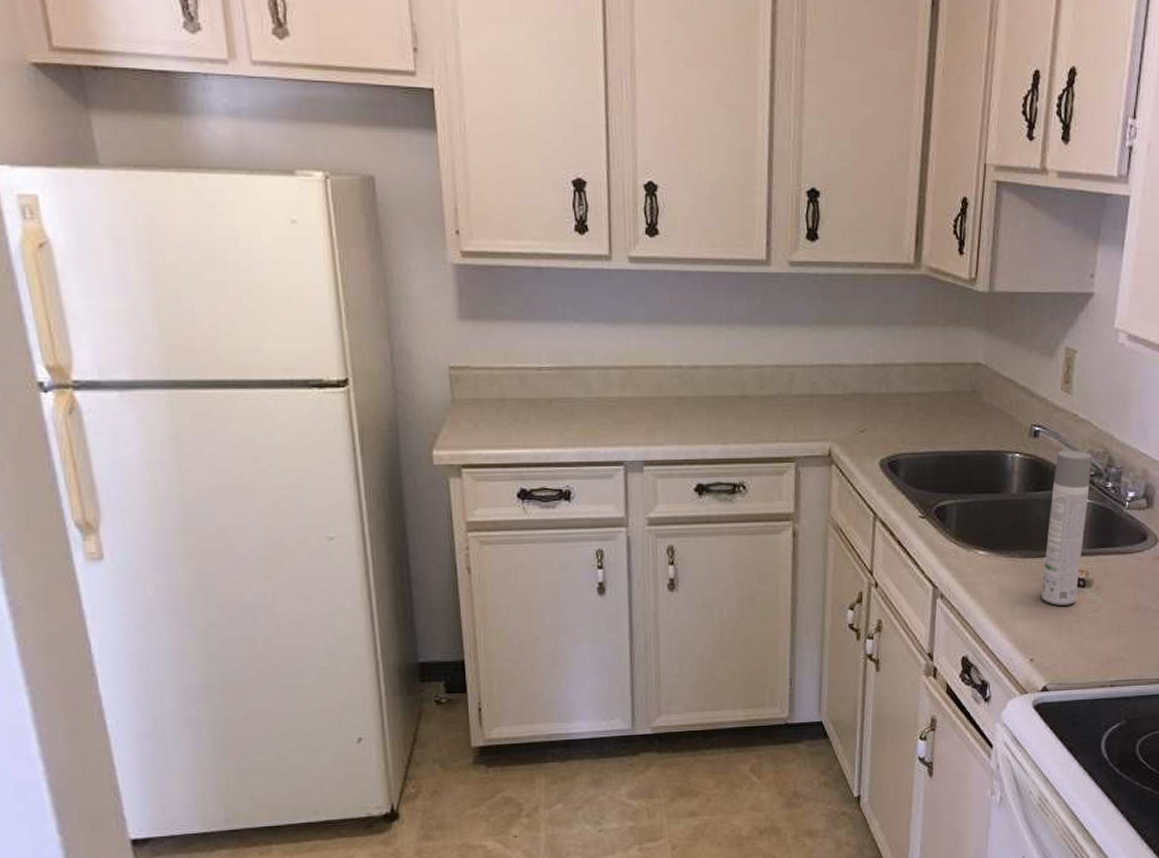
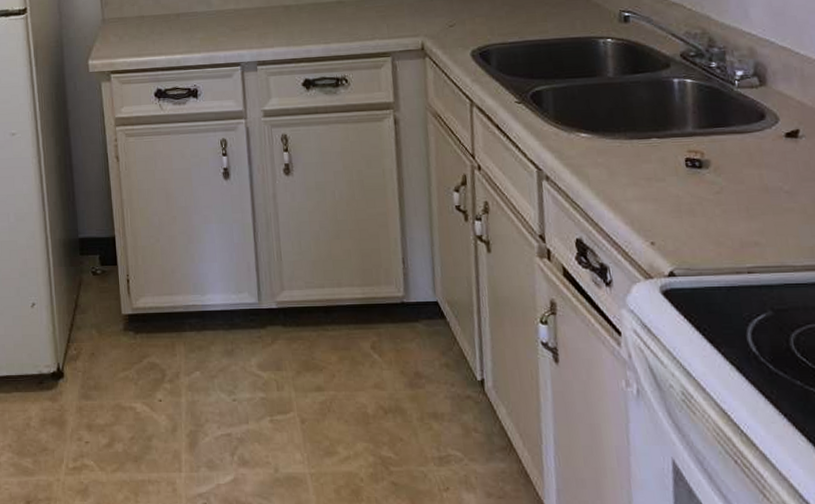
spray bottle: present [1042,450,1092,606] -> none [651,32,694,187]

